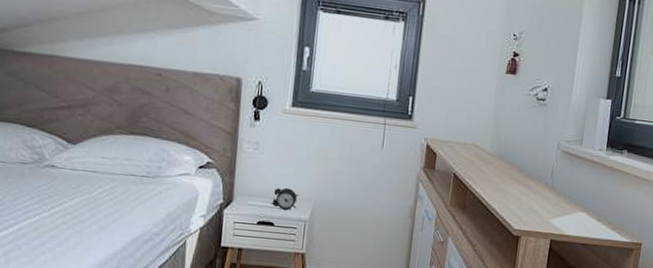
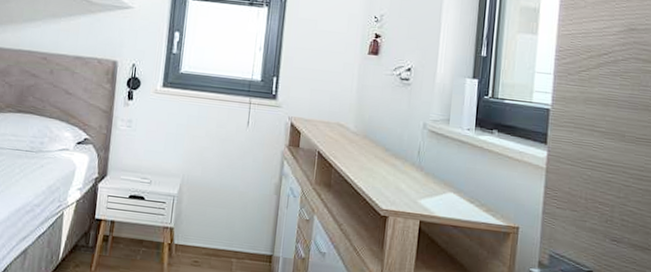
alarm clock: present [272,187,298,210] -> none [143,163,168,185]

